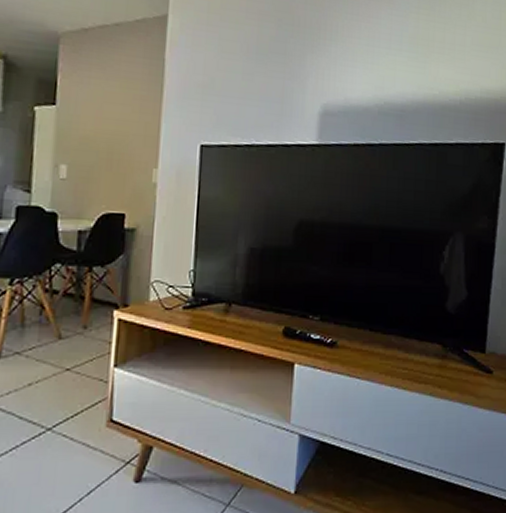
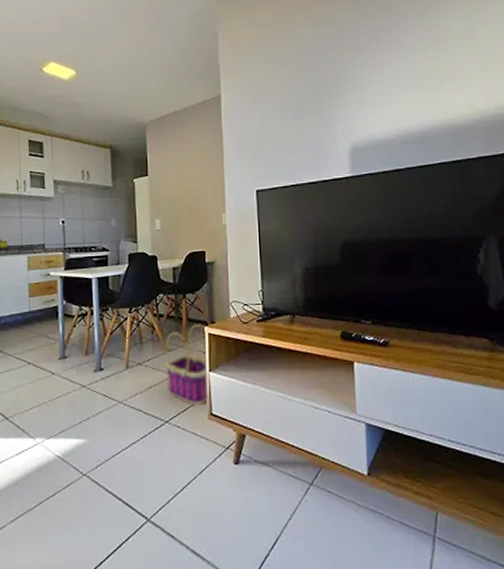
basket: none [54,306,115,410] -> present [166,324,208,406]

